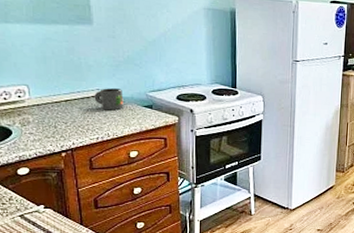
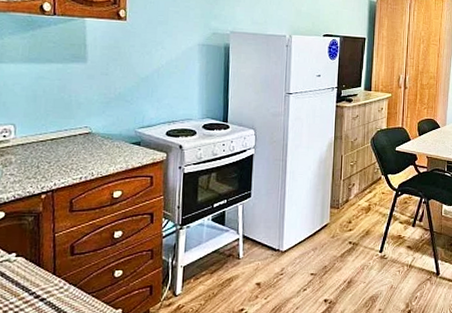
mug: present [94,88,124,111] -> none [81,125,112,148]

